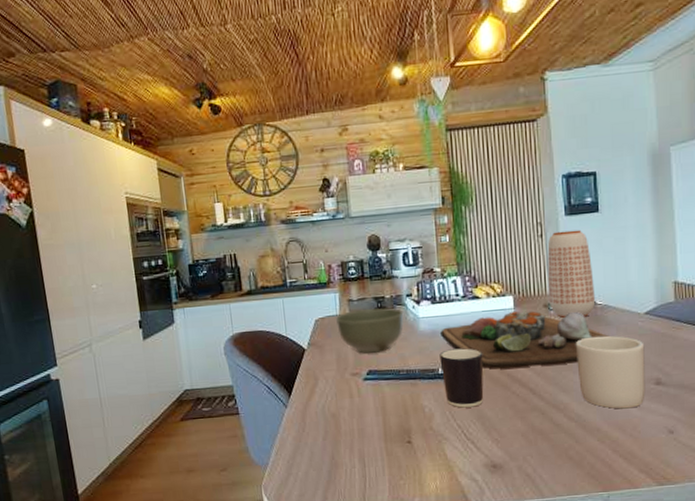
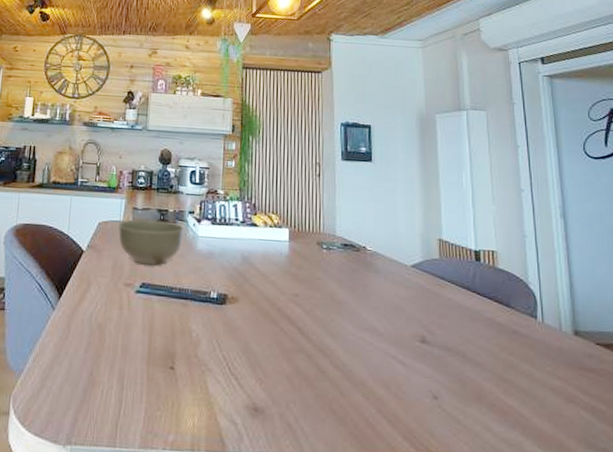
mug: present [439,348,484,408] -> none [213,273,256,339]
food platter: present [441,311,609,369] -> none [217,244,377,307]
vase: present [547,229,596,318] -> none [323,174,366,261]
mug: present [575,335,645,409] -> none [344,281,411,365]

